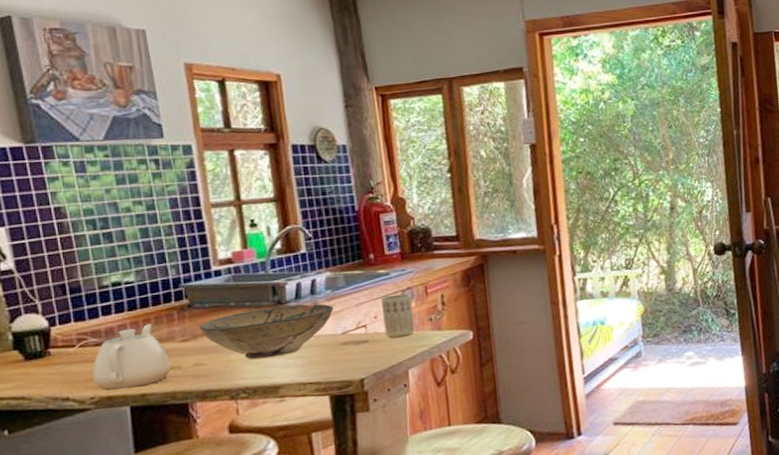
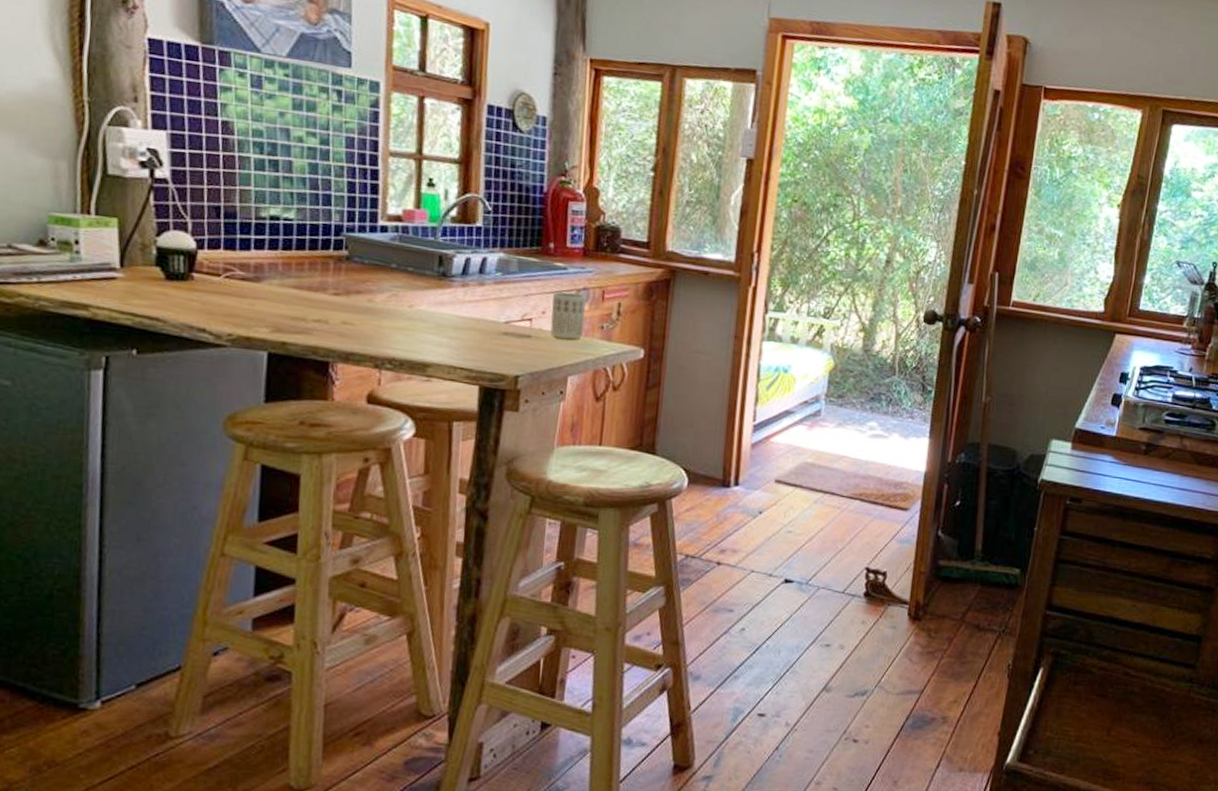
teapot: present [91,324,172,390] -> none [233,268,319,333]
bowl: present [200,303,334,360] -> none [355,276,501,333]

